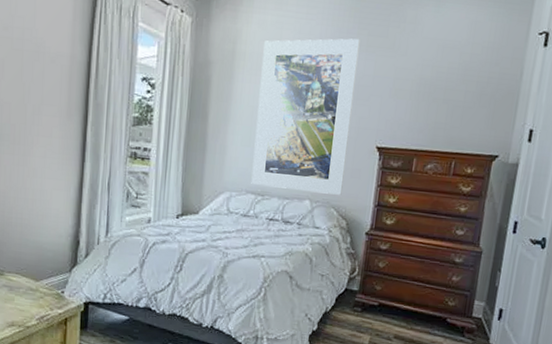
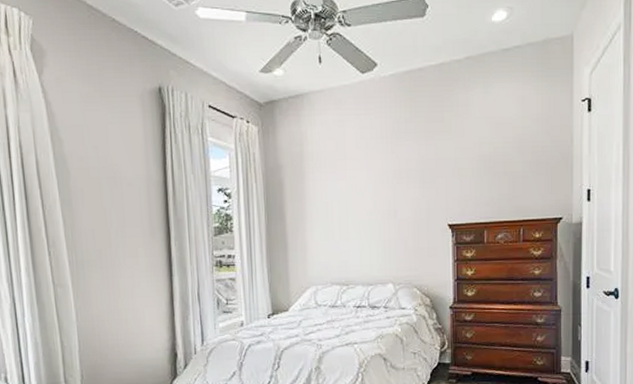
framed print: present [251,38,360,195] -> none [329,127,422,276]

